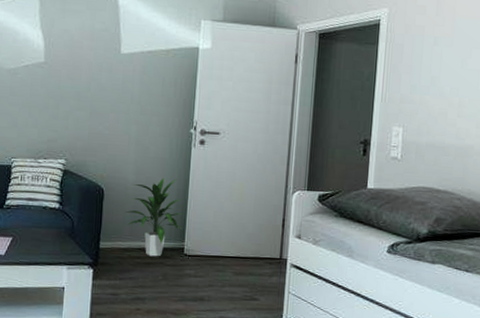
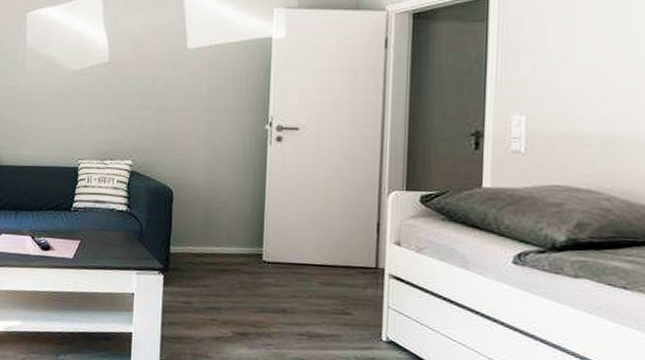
indoor plant: present [126,177,182,257] -> none [197,178,260,264]

